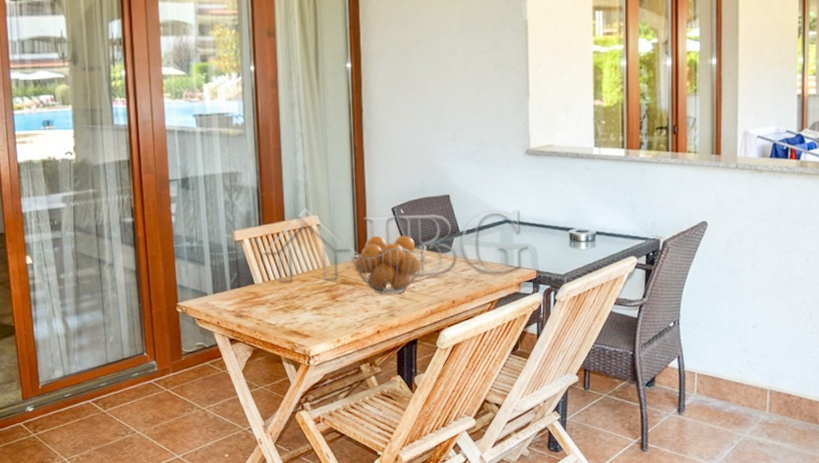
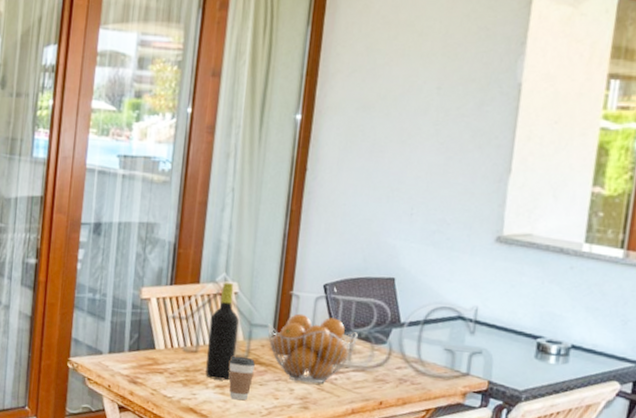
bottle: none [299,217,325,303] -> present [205,283,240,381]
coffee cup: none [321,279,344,318] -> present [229,356,255,401]

